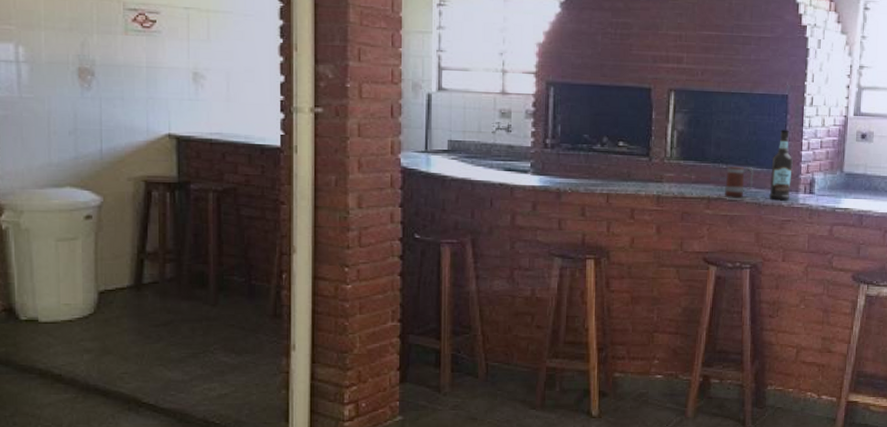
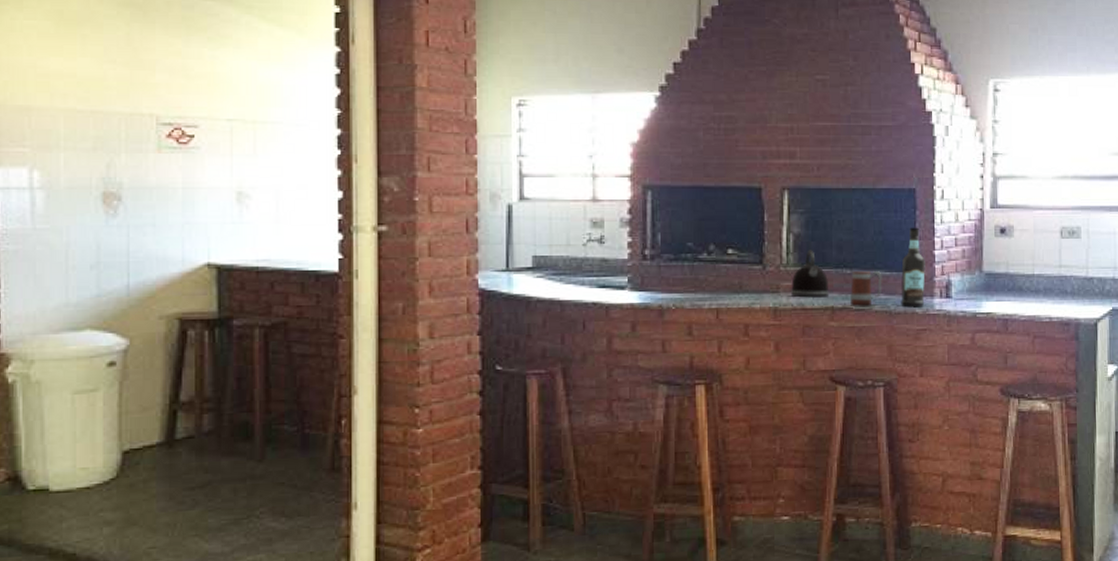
kettle: none [672,145,707,189] -> present [790,250,830,299]

